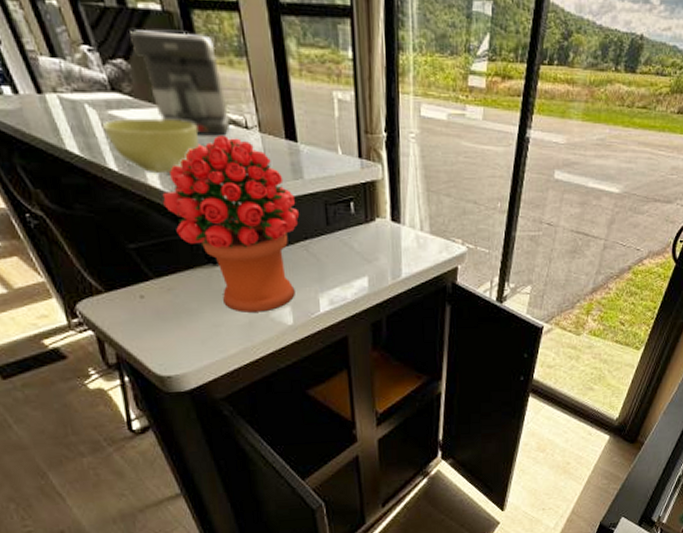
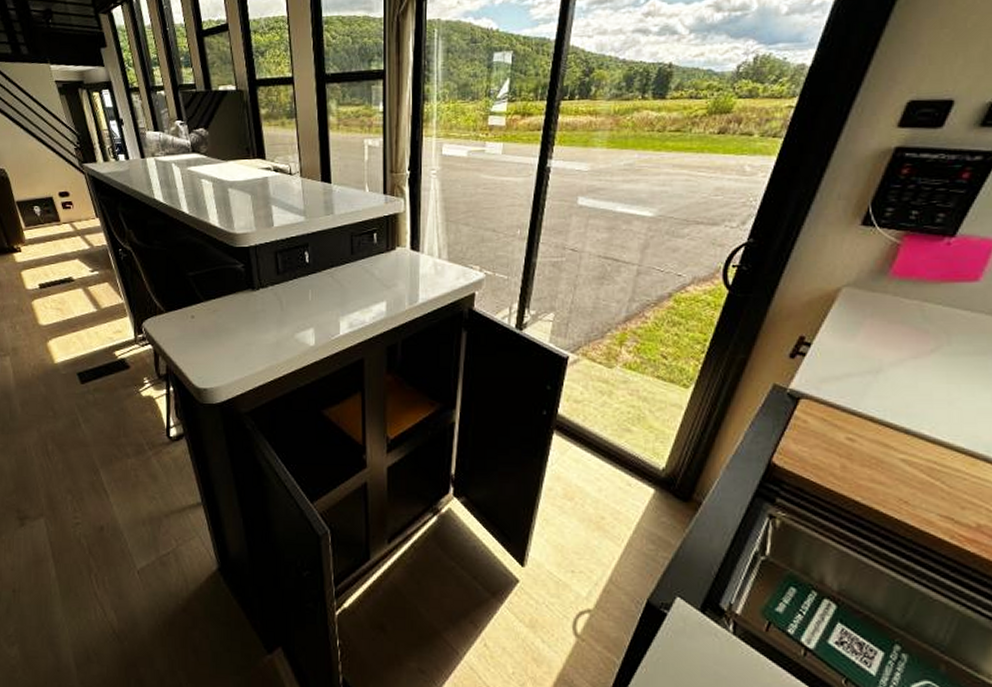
bowl: present [101,118,199,174] -> none [181,170,251,215]
coffee maker: present [130,30,232,134] -> none [211,104,279,181]
bouquet: present [162,134,300,313] -> none [219,181,328,333]

